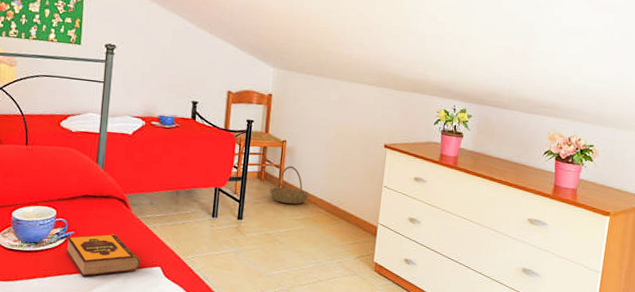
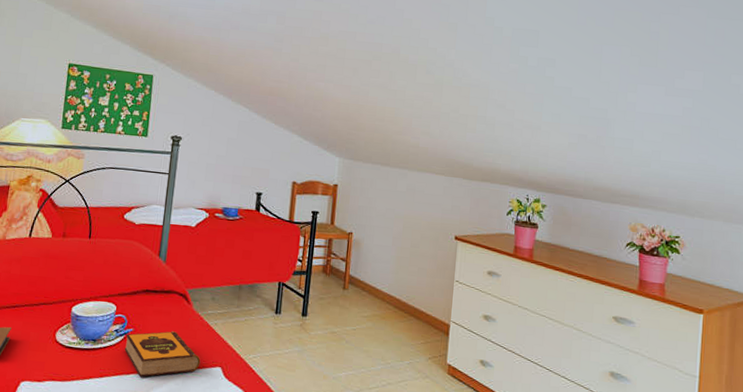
basket: present [269,166,310,204] -> none [334,259,377,300]

